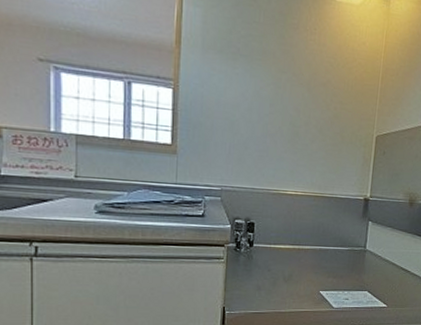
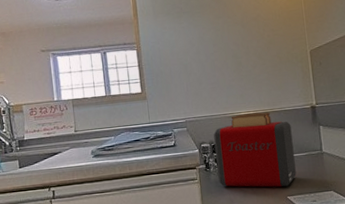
toaster: none [248,193,339,281] -> present [213,112,296,188]

